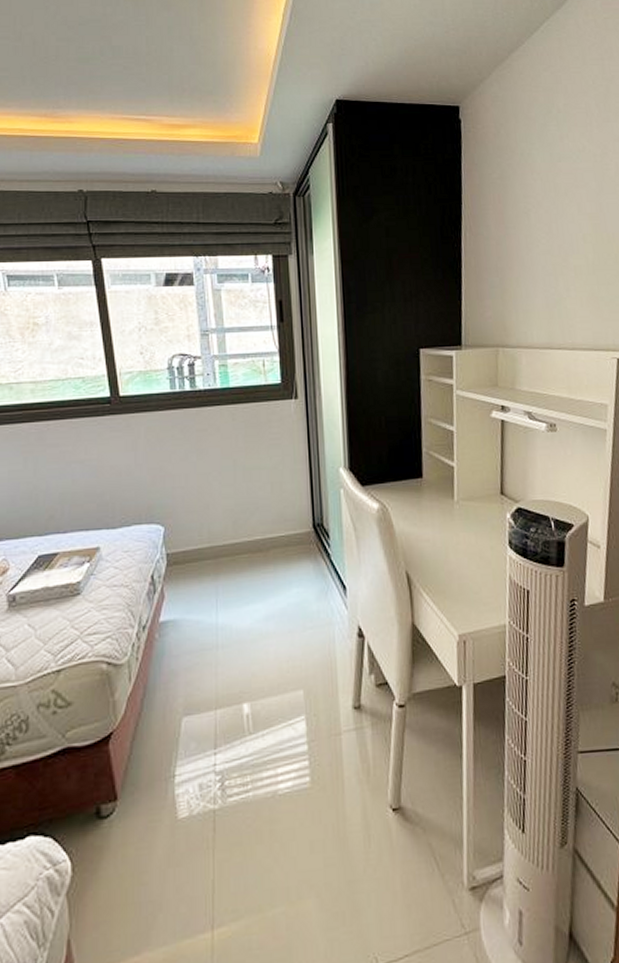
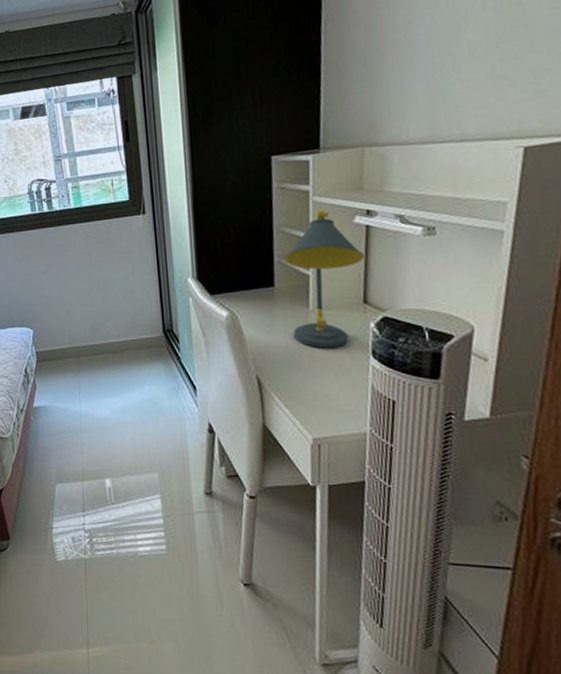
desk lamp: none [432,403,500,540] -> present [285,209,364,349]

